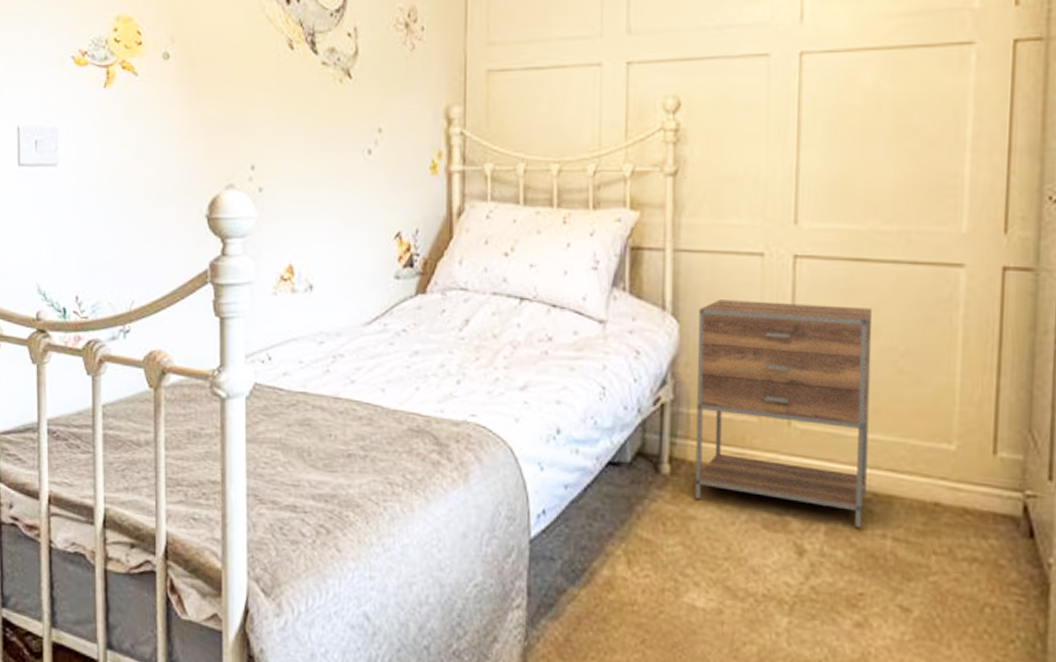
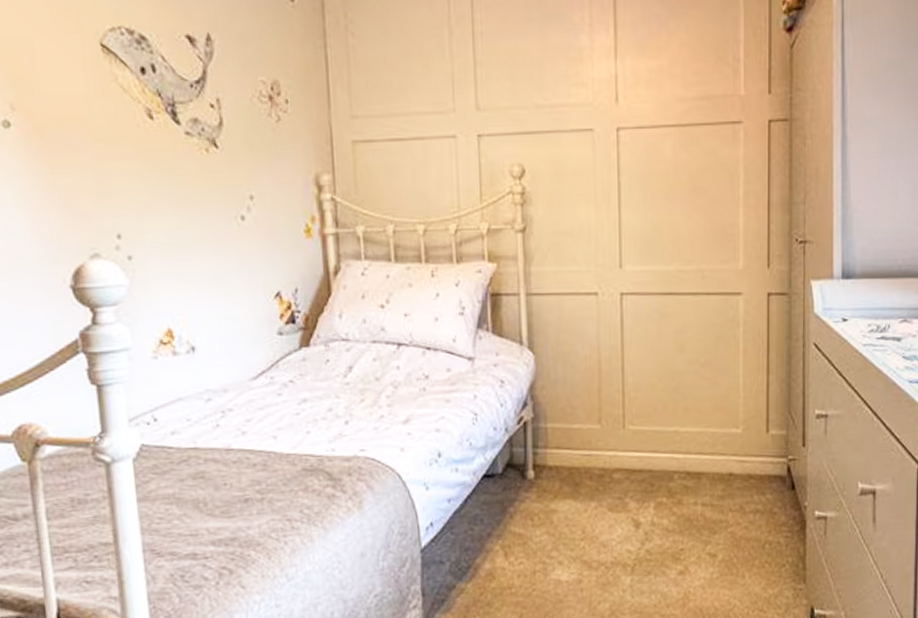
nightstand: present [695,299,873,528] -> none [549,331,682,500]

